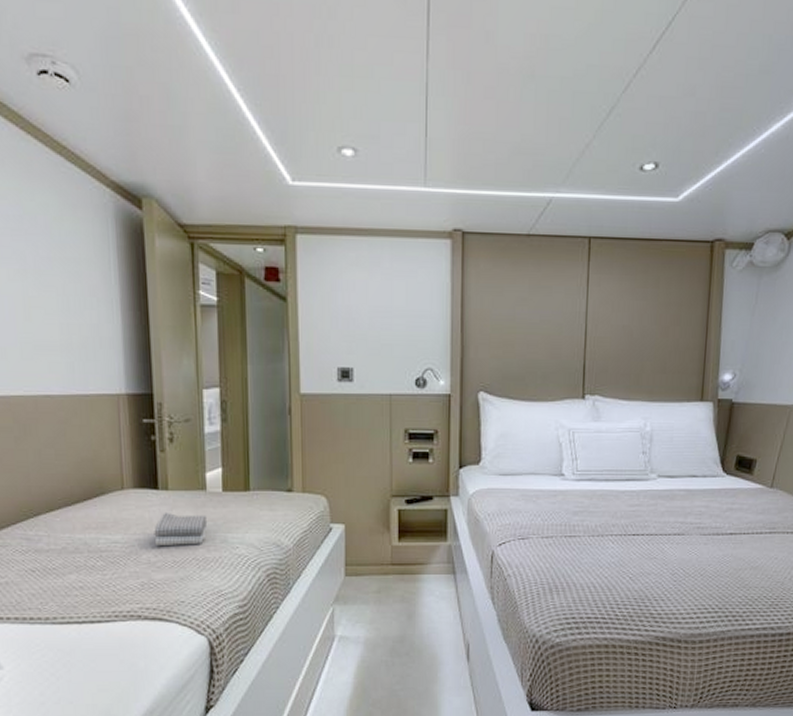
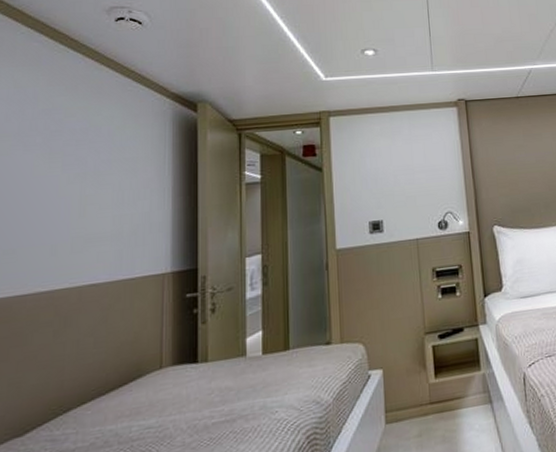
towel: present [154,512,208,545] -> none [190,382,247,424]

